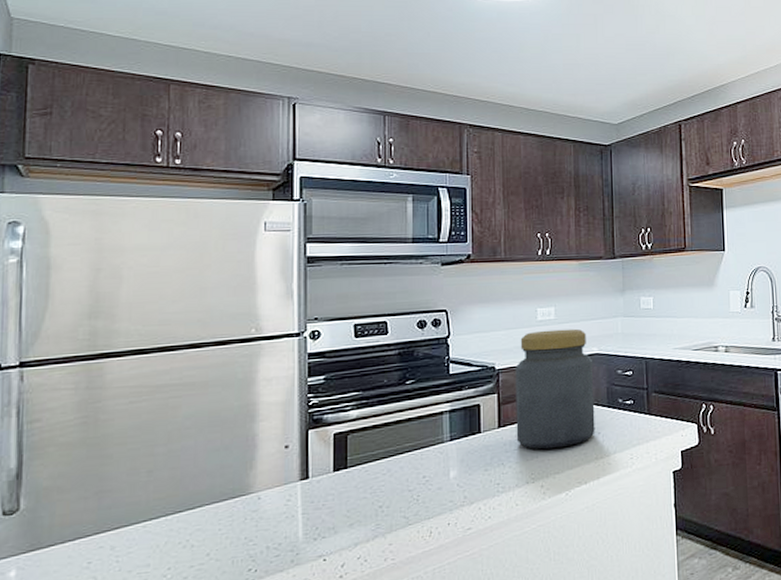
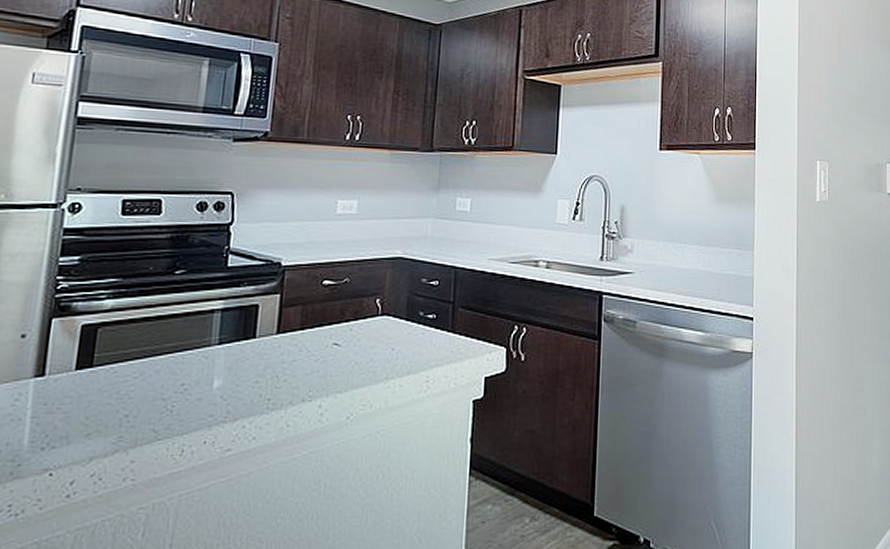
jar: present [515,328,595,450] -> none [296,225,396,363]

